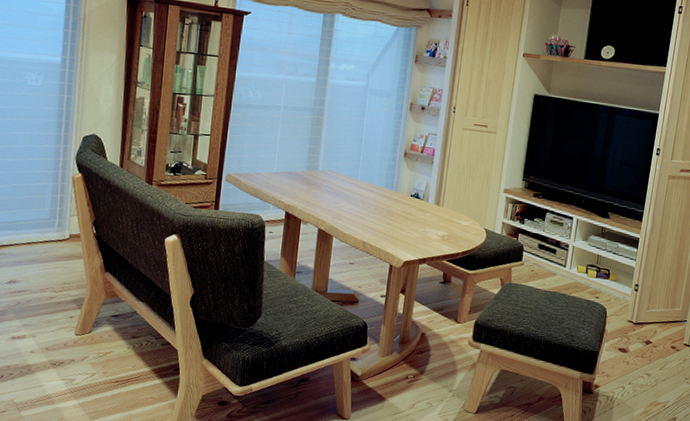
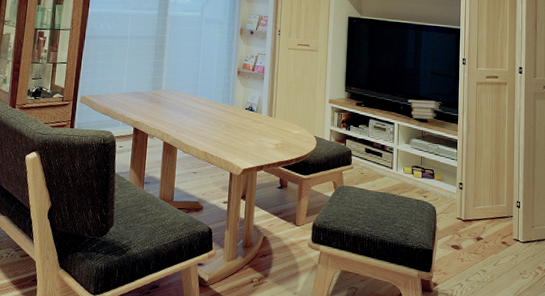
books: none [590,192,627,216] -> present [408,99,441,120]

